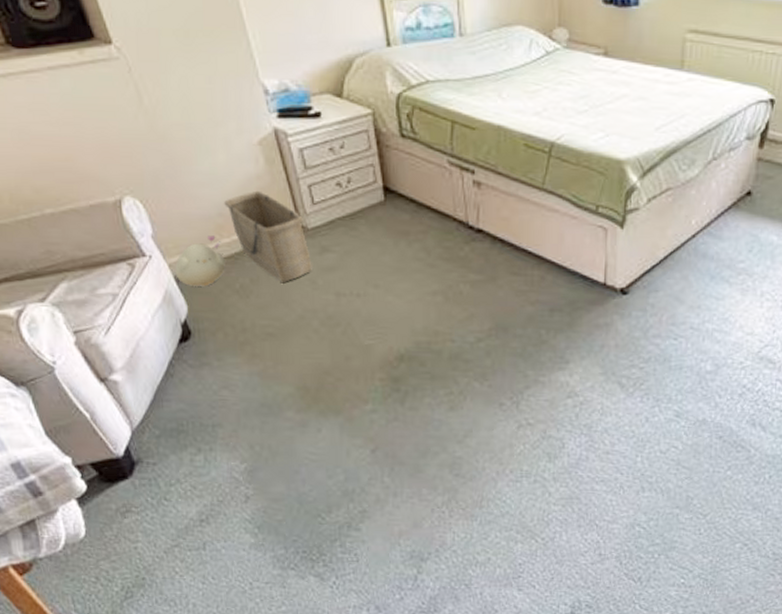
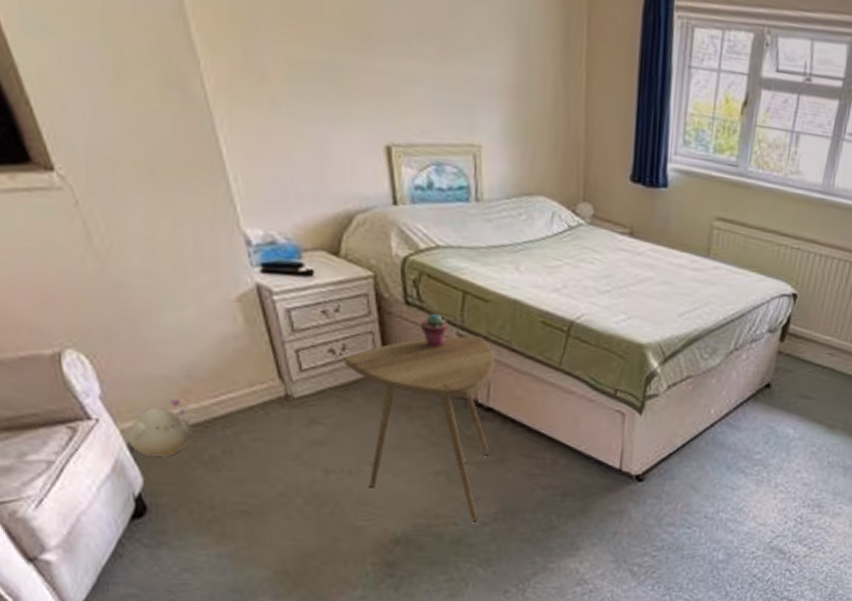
basket: present [224,190,312,282] -> none [193,352,297,456]
side table: none [349,162,483,337] -> present [344,336,495,521]
potted succulent: none [414,144,440,175] -> present [419,314,449,348]

